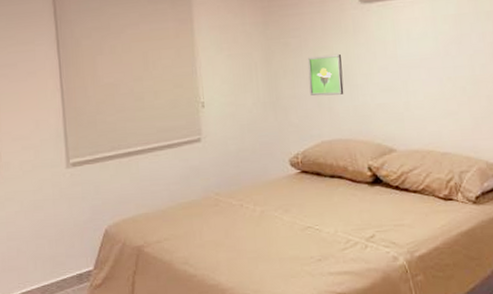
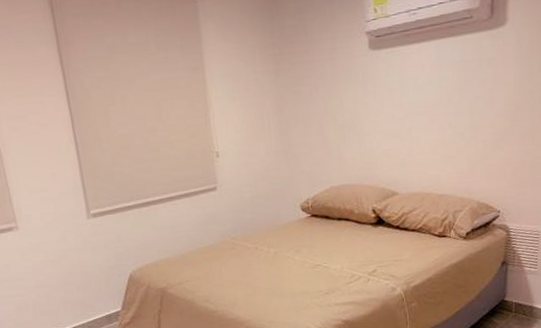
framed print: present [307,53,344,96] -> none [318,101,352,144]

